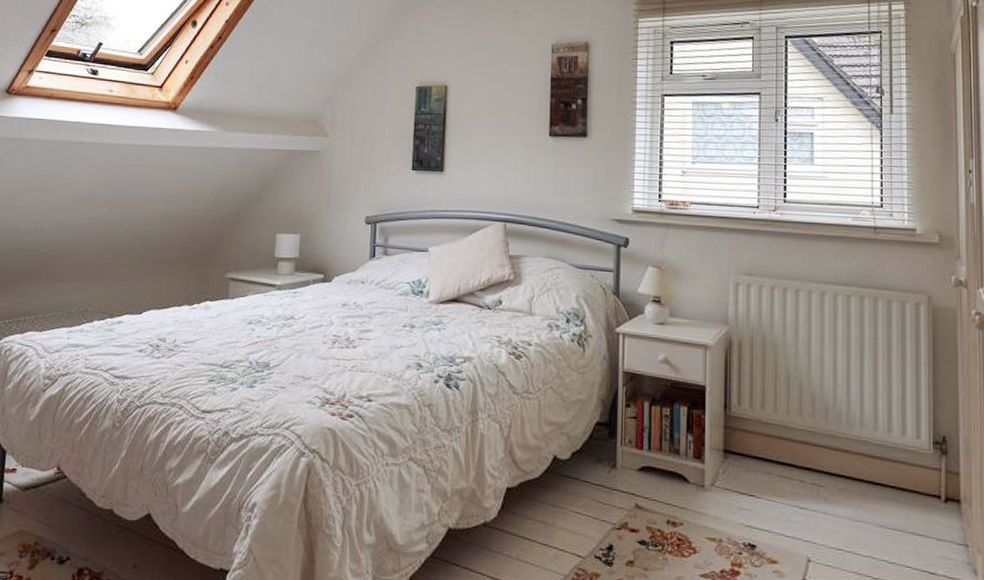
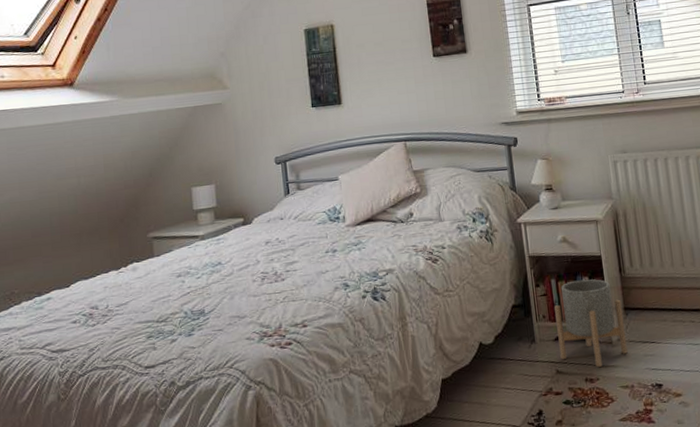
planter: none [642,408,721,511] -> present [554,279,628,367]

